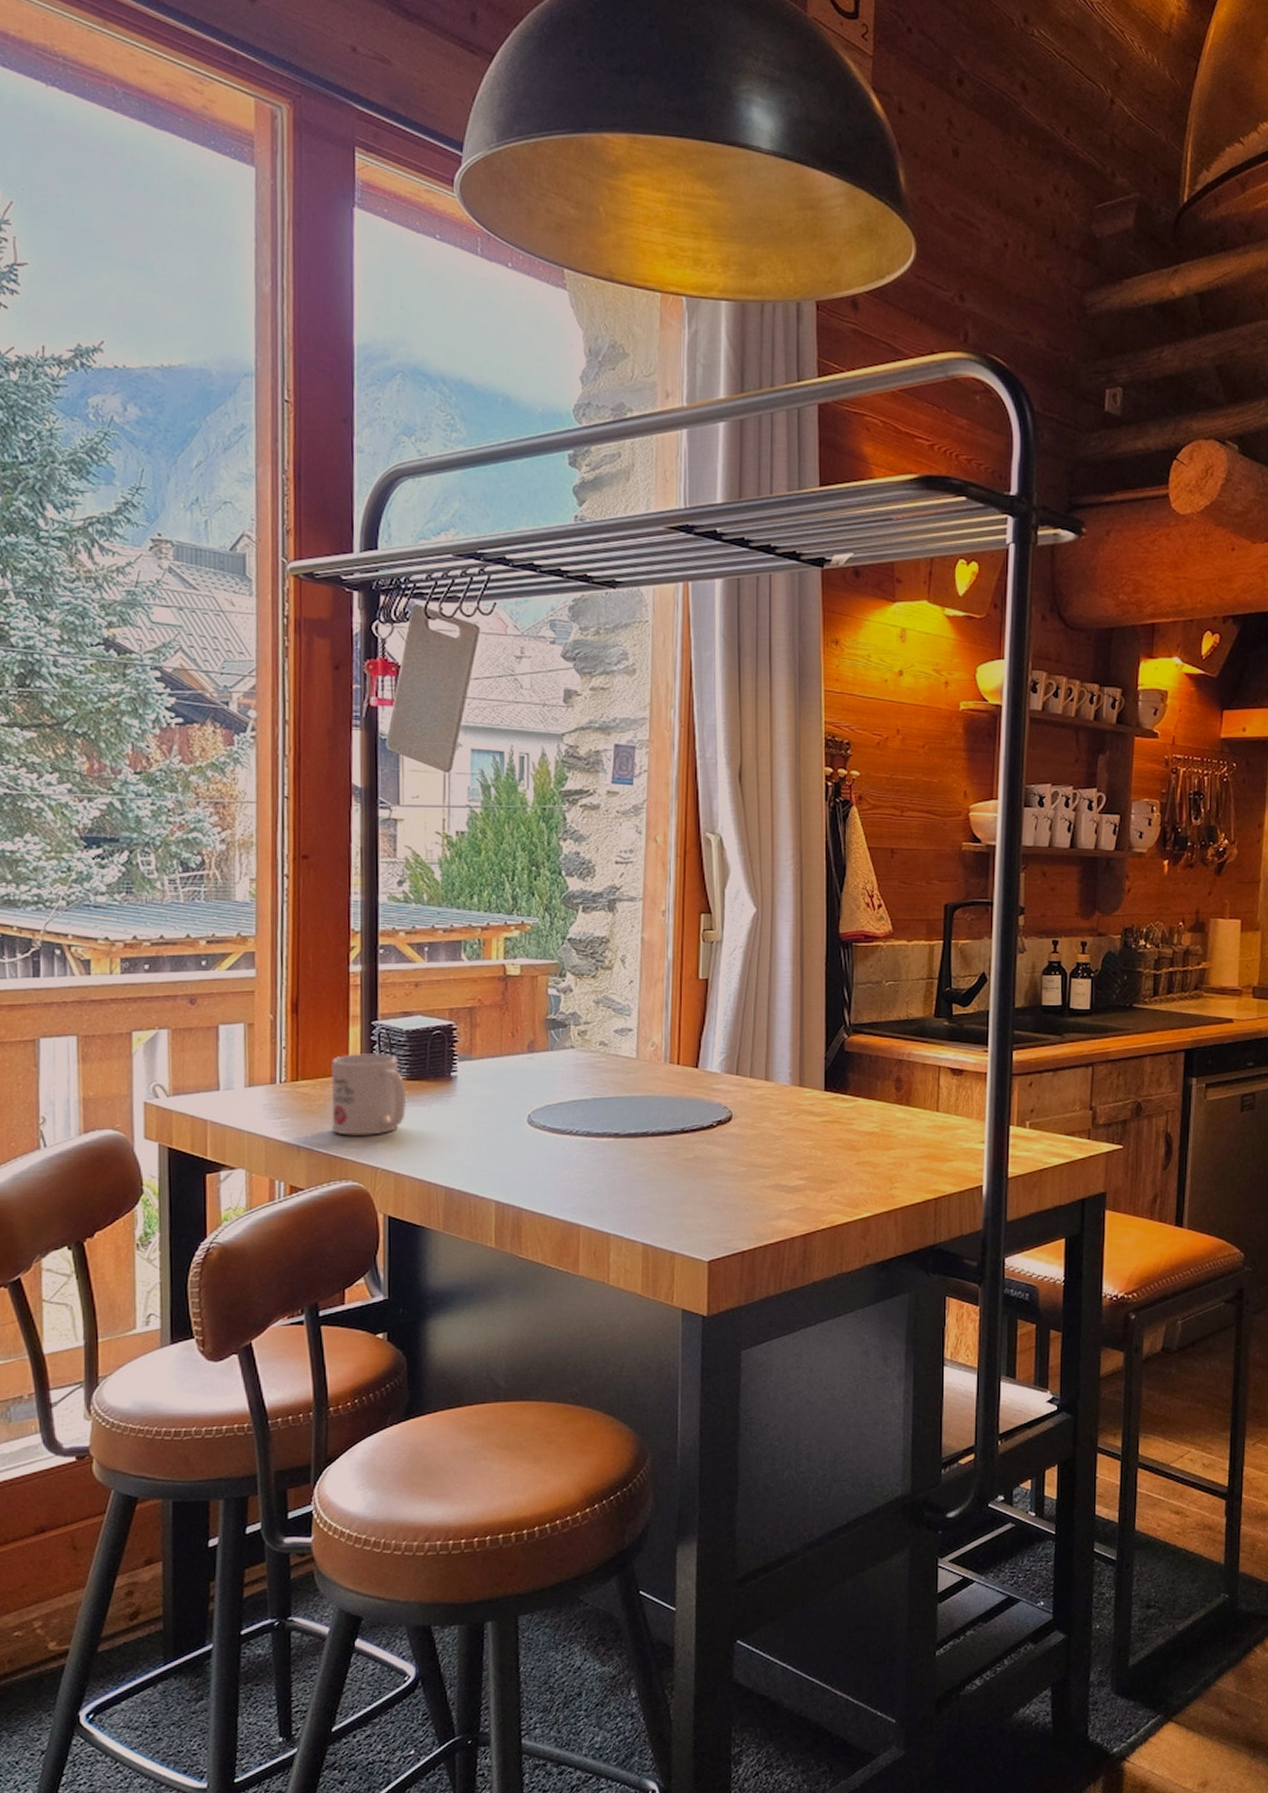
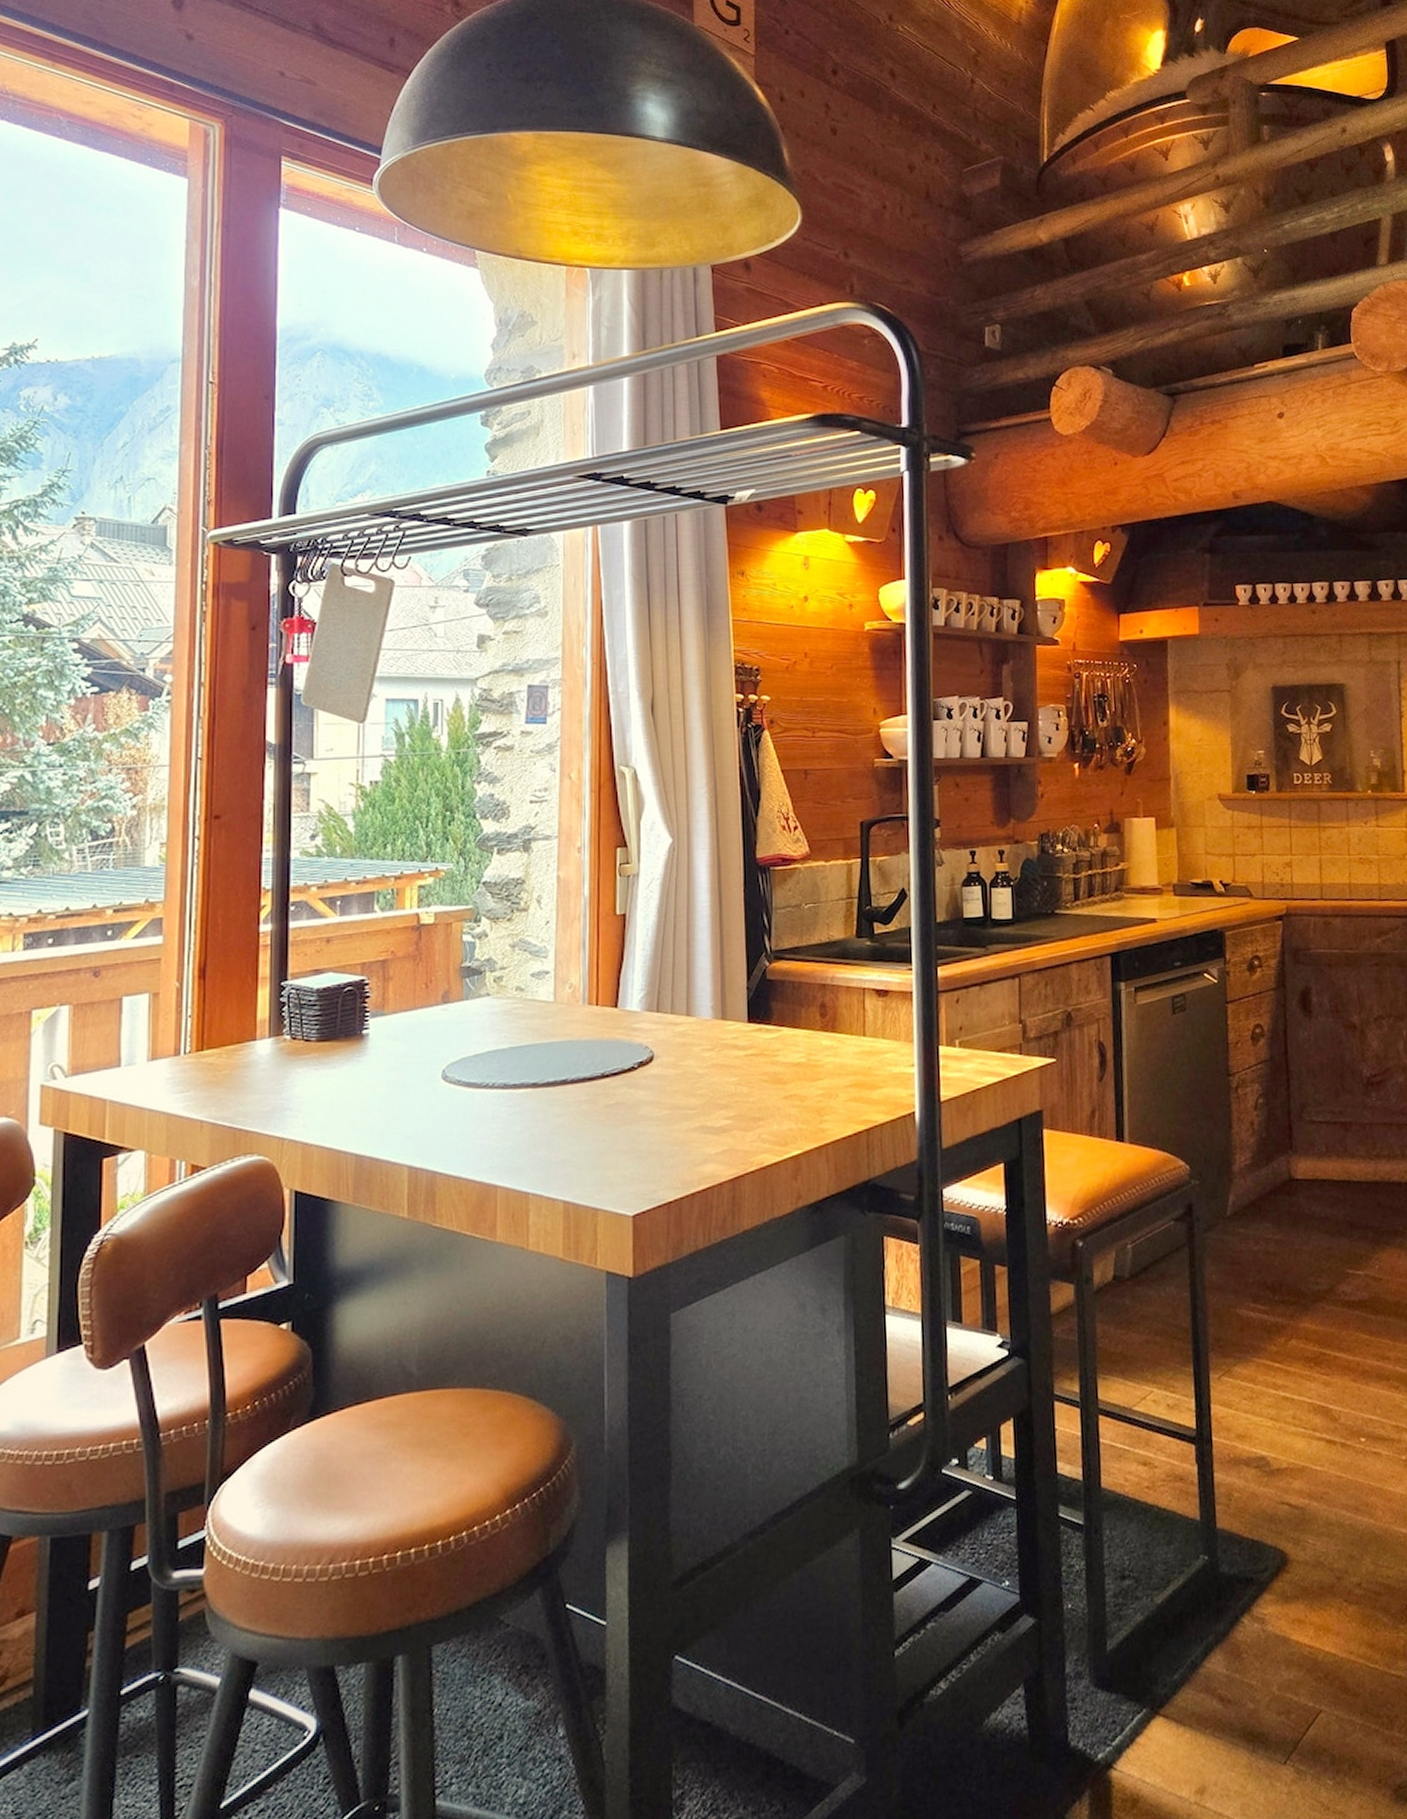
mug: present [330,1053,406,1136] -> none [237,1015,315,1106]

